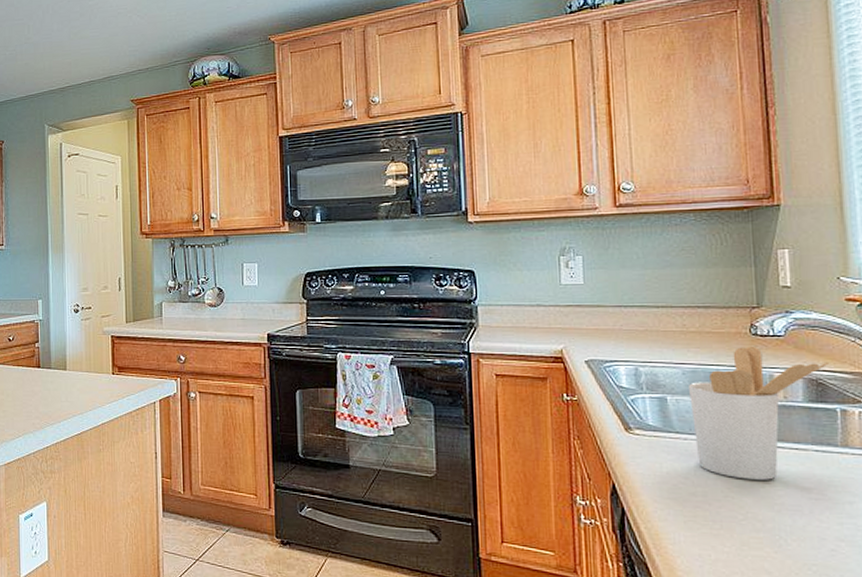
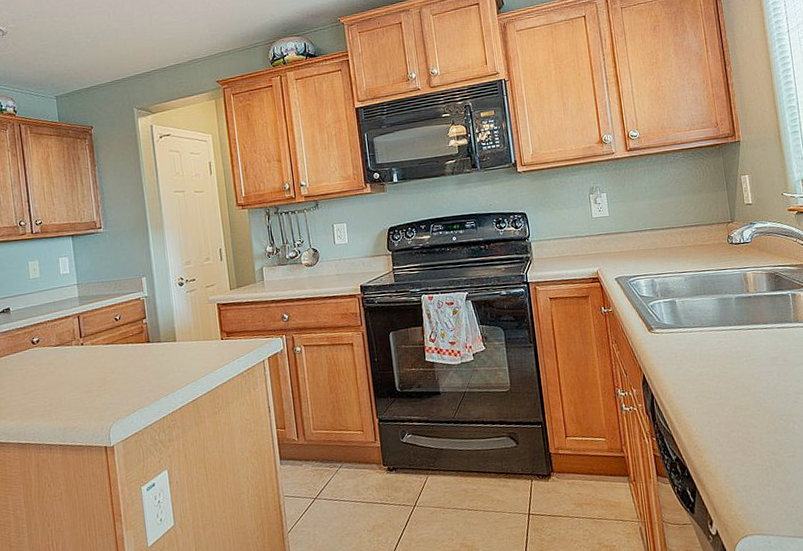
utensil holder: present [687,346,830,480] -> none [689,252,782,357]

